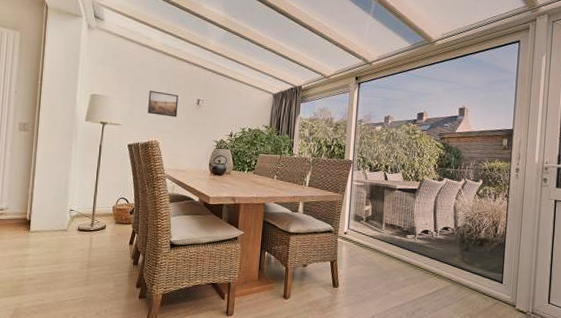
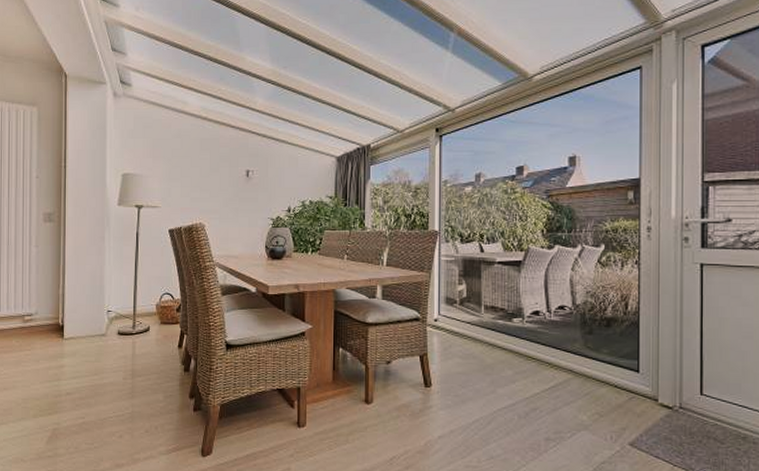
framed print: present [147,91,179,118] -> none [189,164,224,194]

